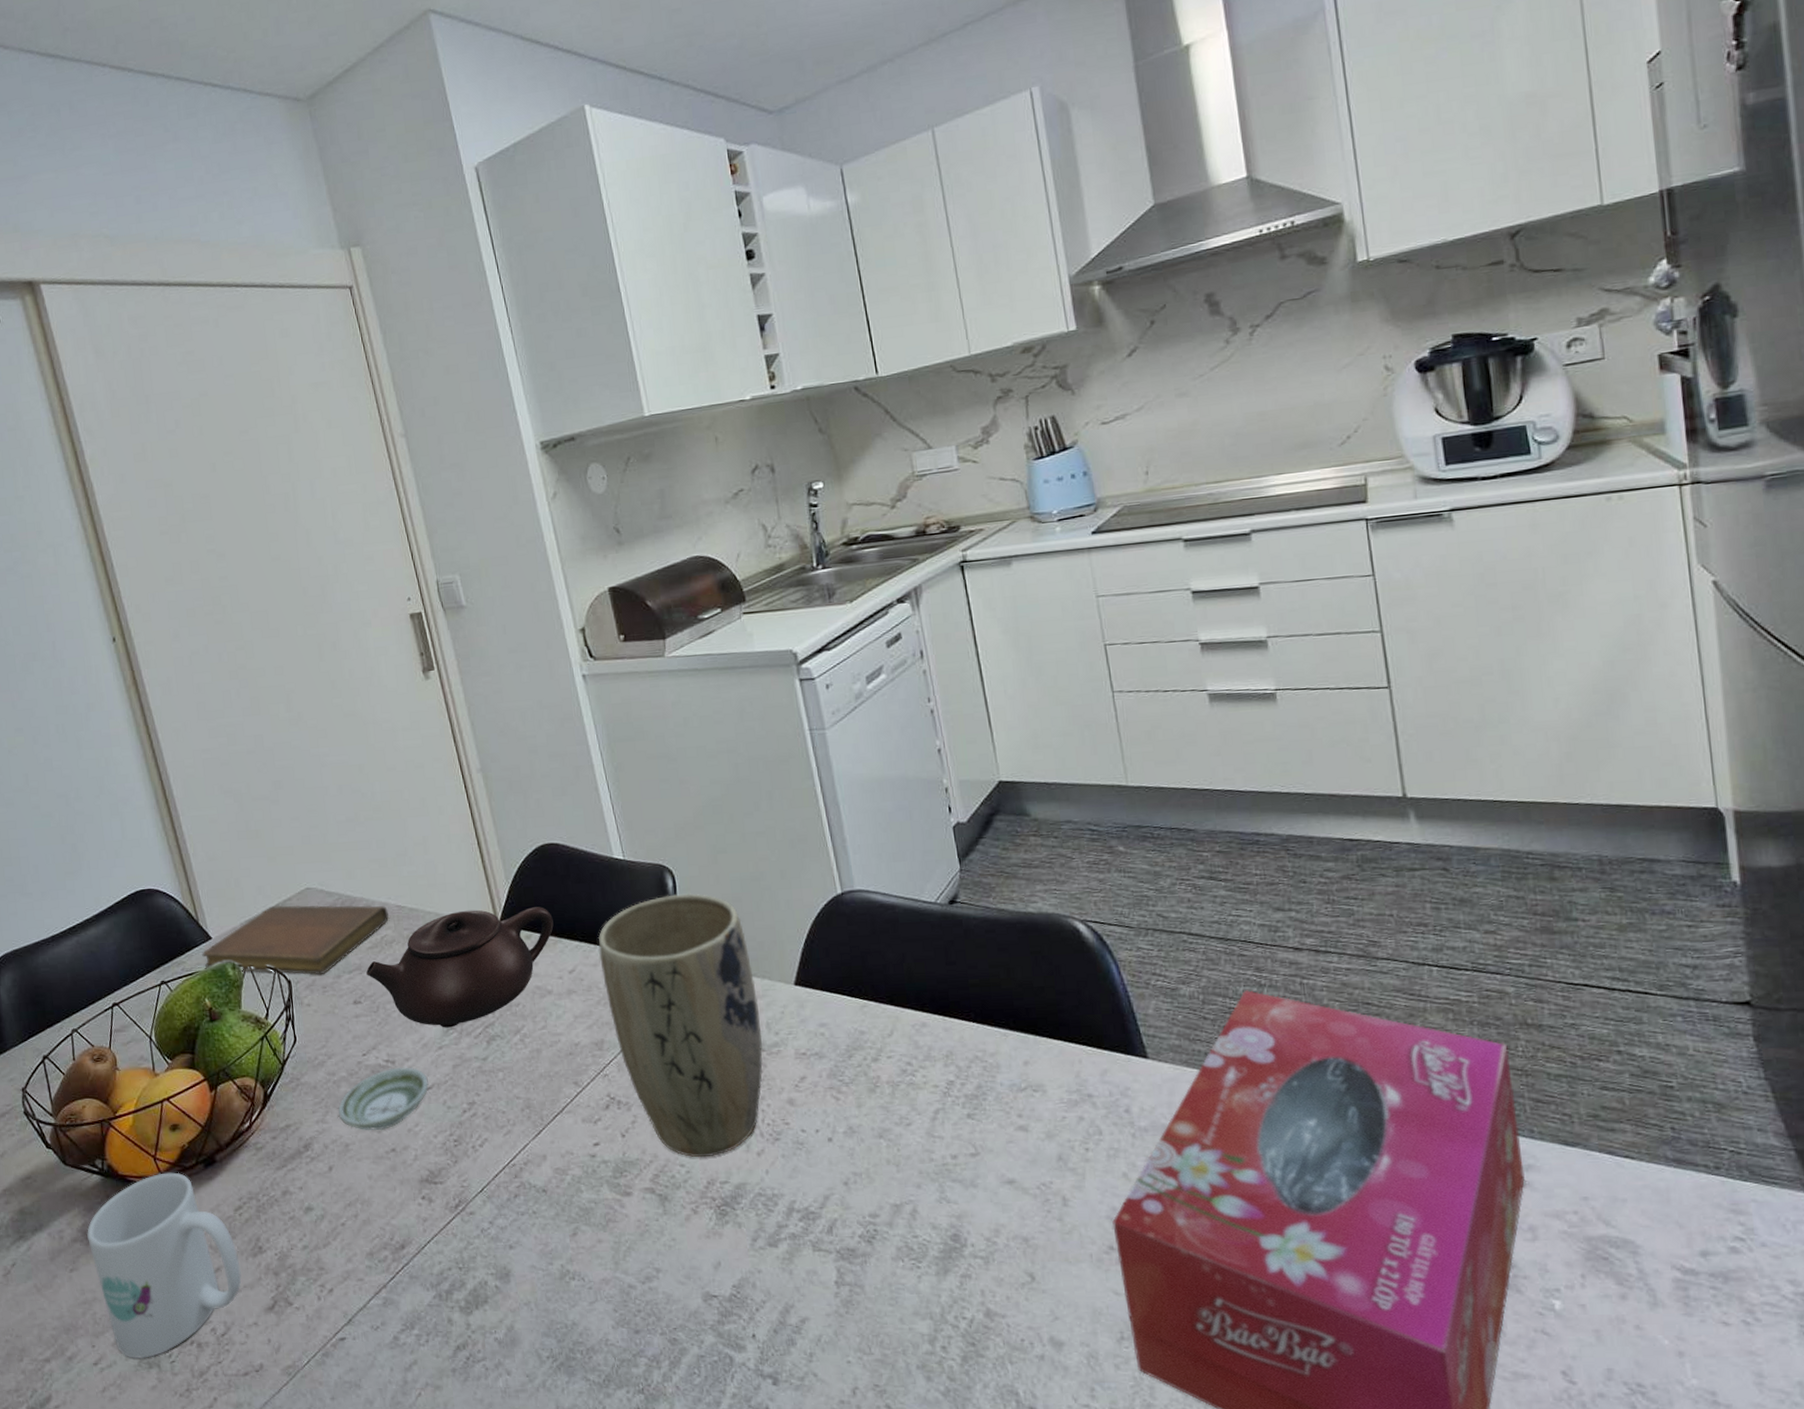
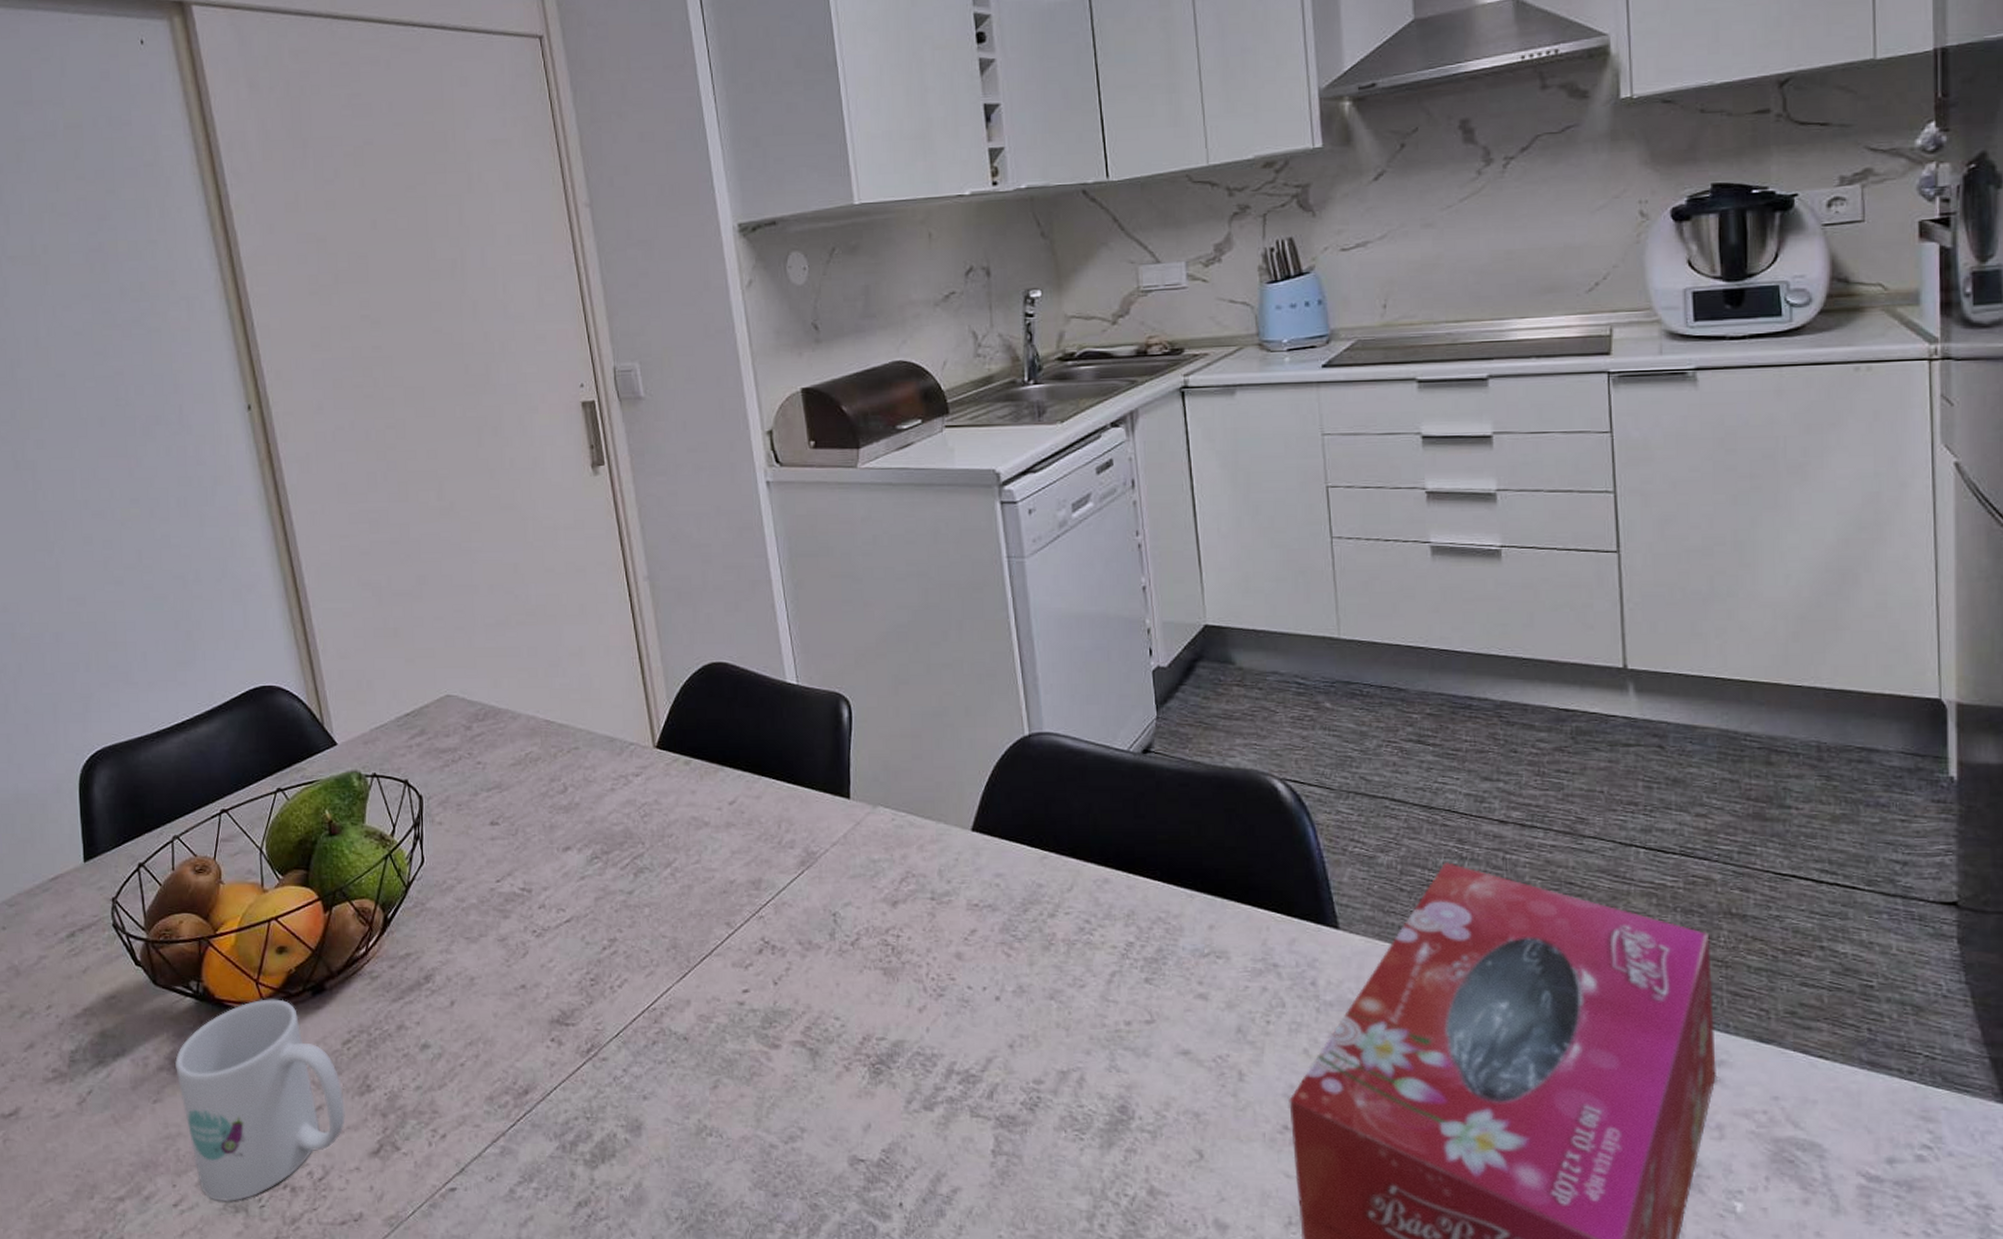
notebook: present [202,905,390,975] -> none [325,712,537,792]
saucer: present [338,1067,429,1131] -> none [465,897,567,965]
teapot: present [366,907,554,1028] -> none [507,730,716,857]
plant pot: present [597,893,763,1158] -> none [763,726,933,1011]

